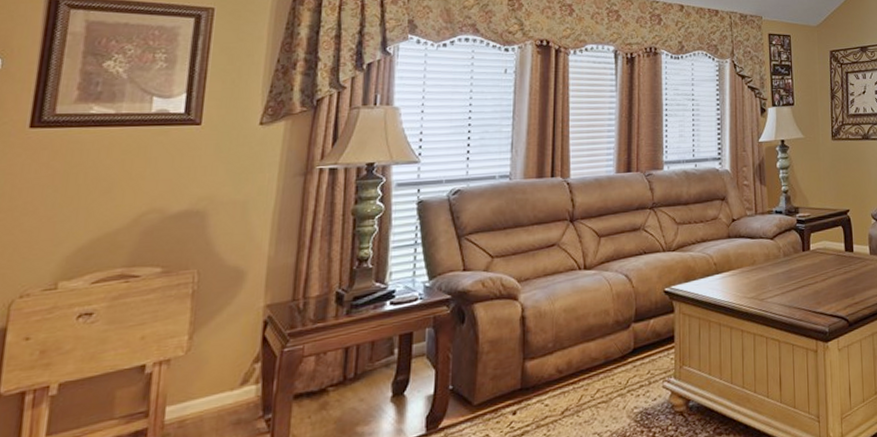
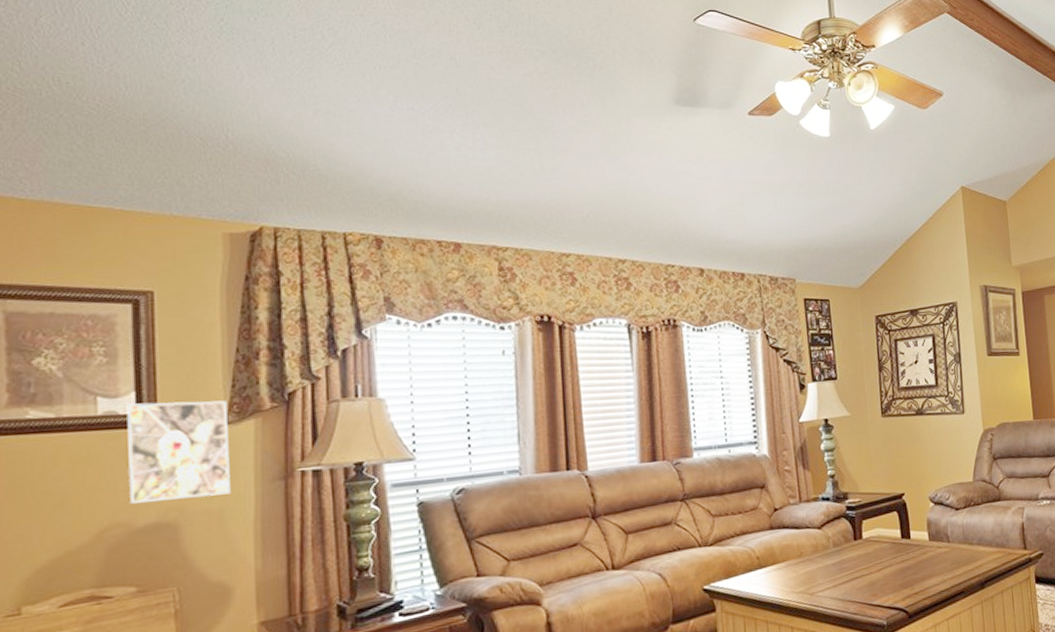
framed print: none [168,103,263,192] -> present [126,400,231,503]

